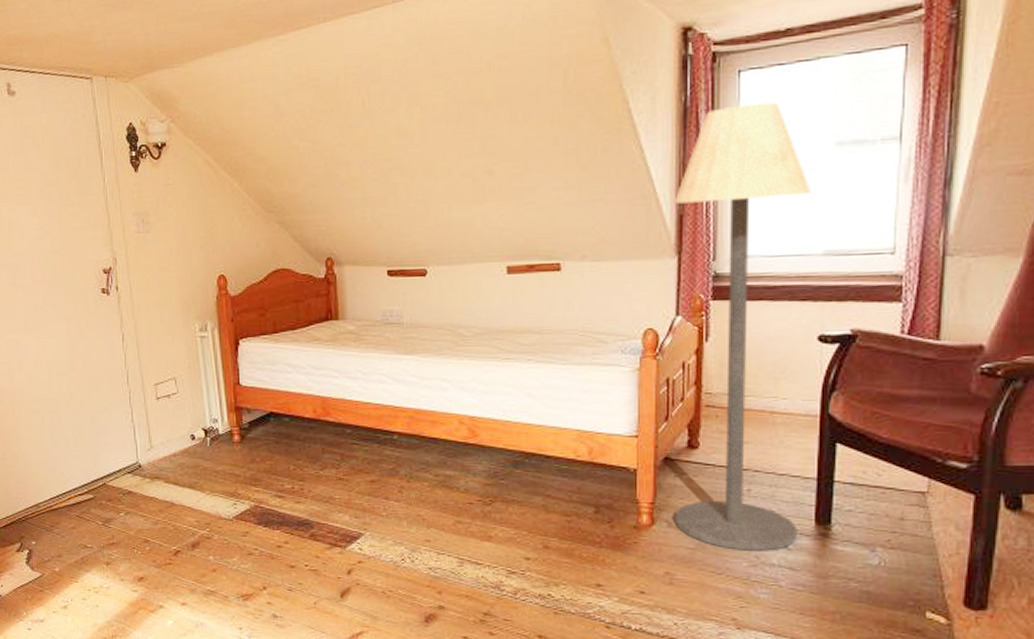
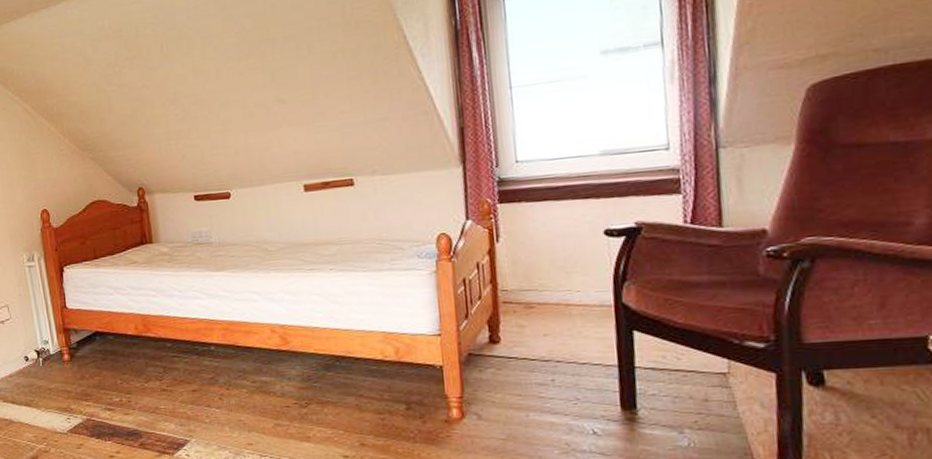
floor lamp: present [674,102,811,551] -> none [454,19,606,439]

